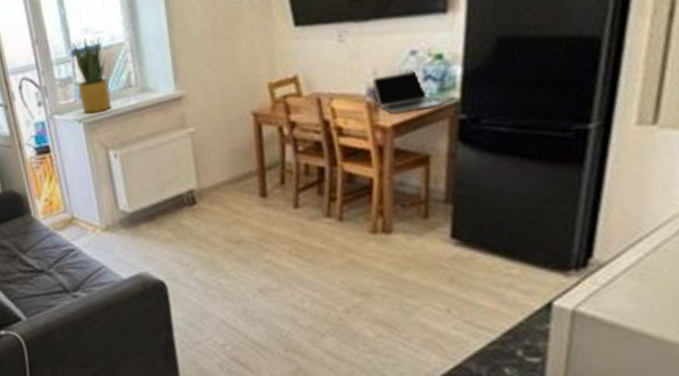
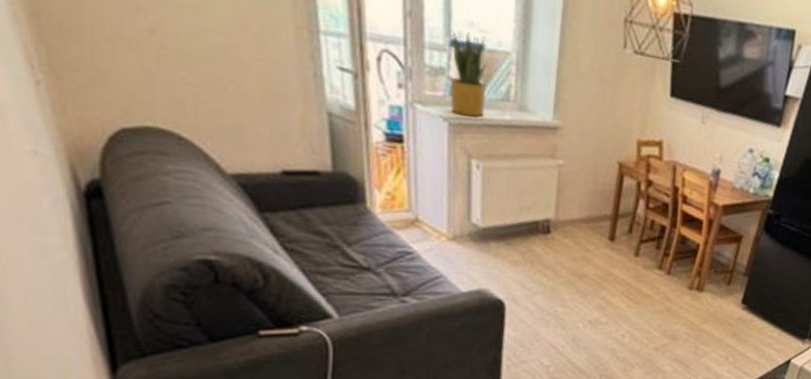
laptop: present [372,70,444,114] -> none [716,162,761,199]

